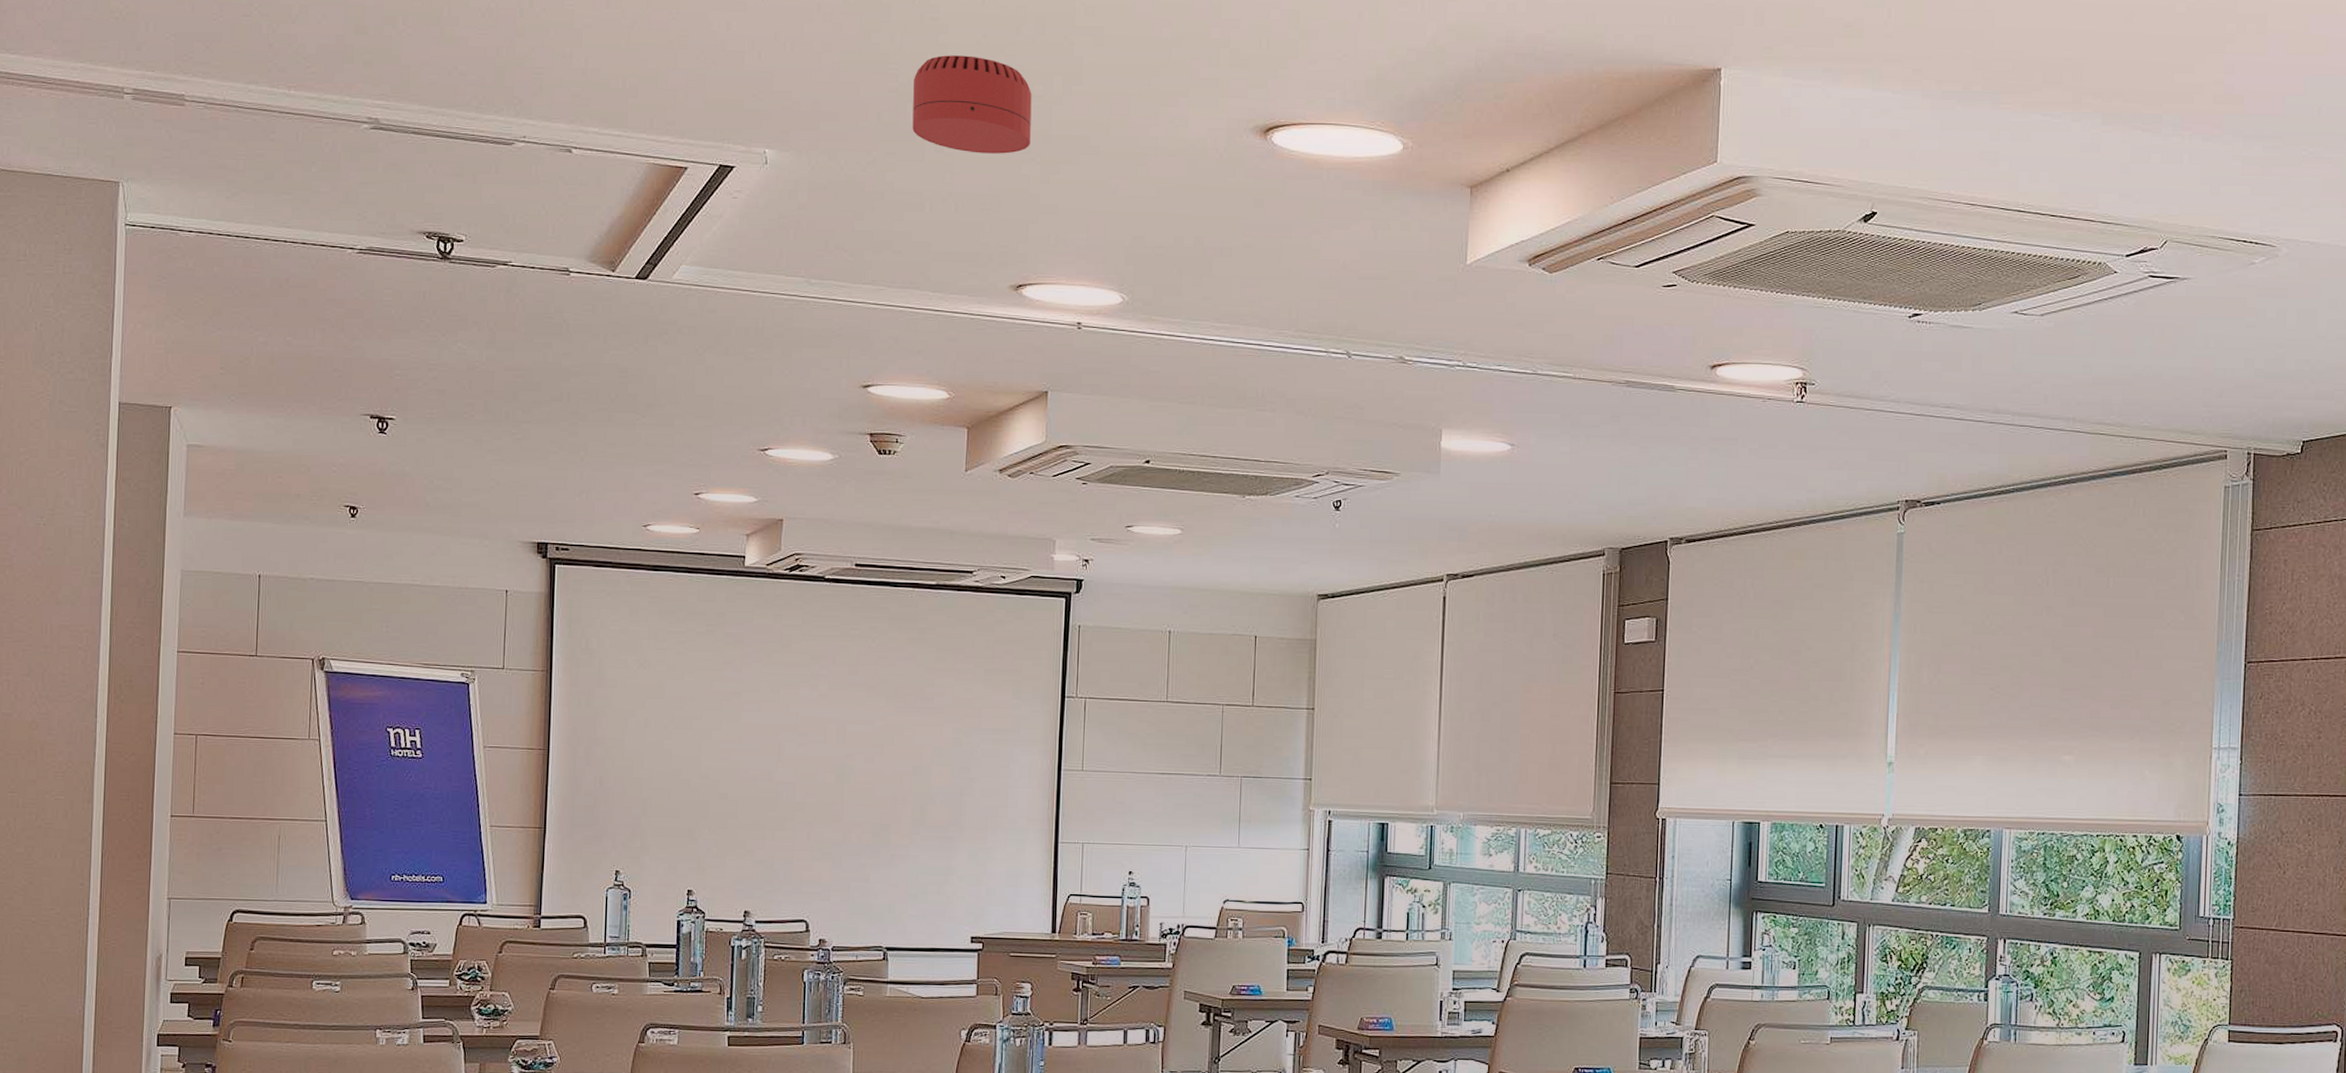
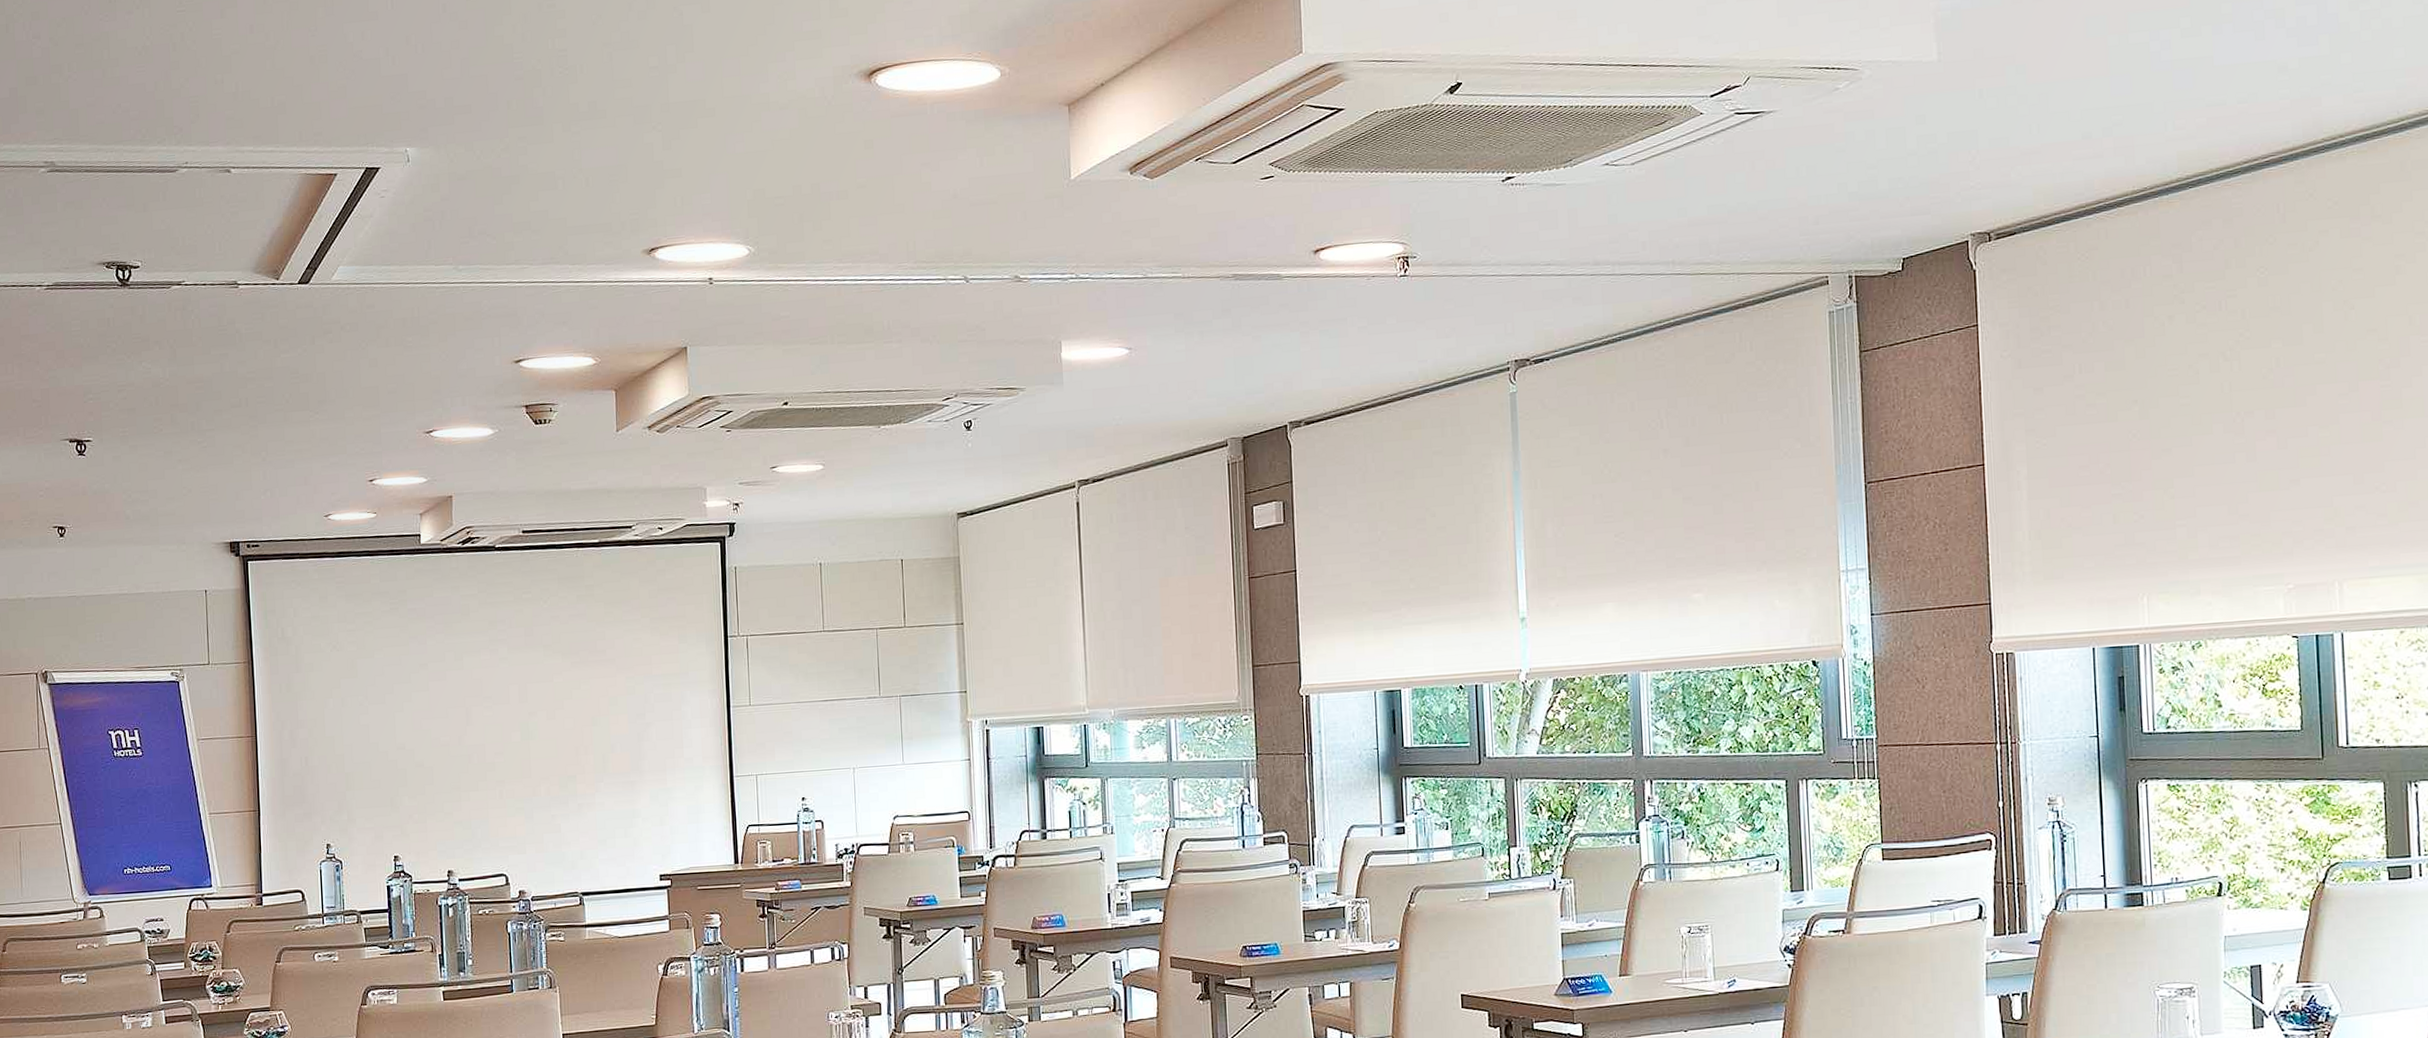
smoke detector: present [912,55,1032,154] -> none [537,36,651,129]

